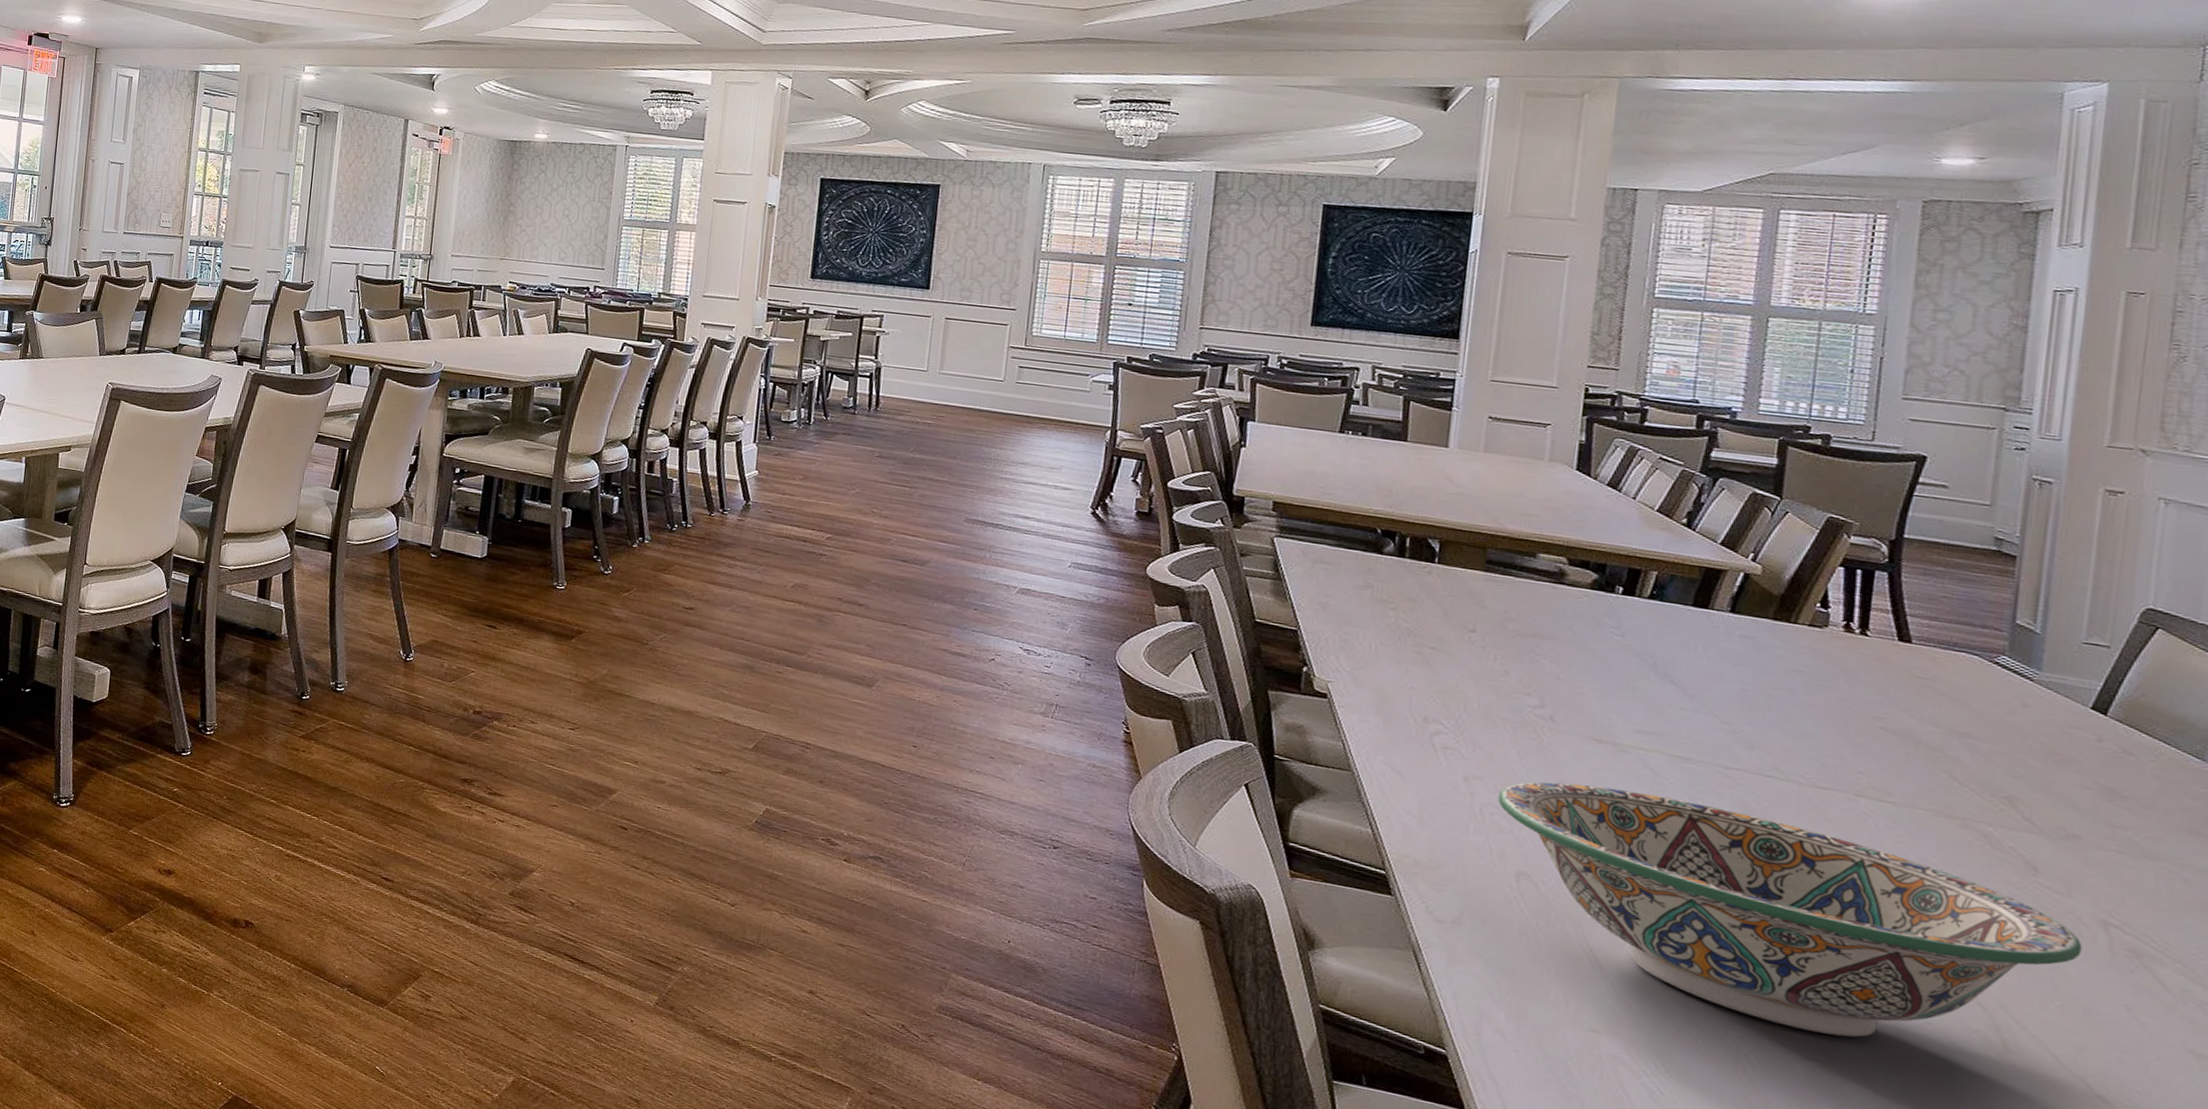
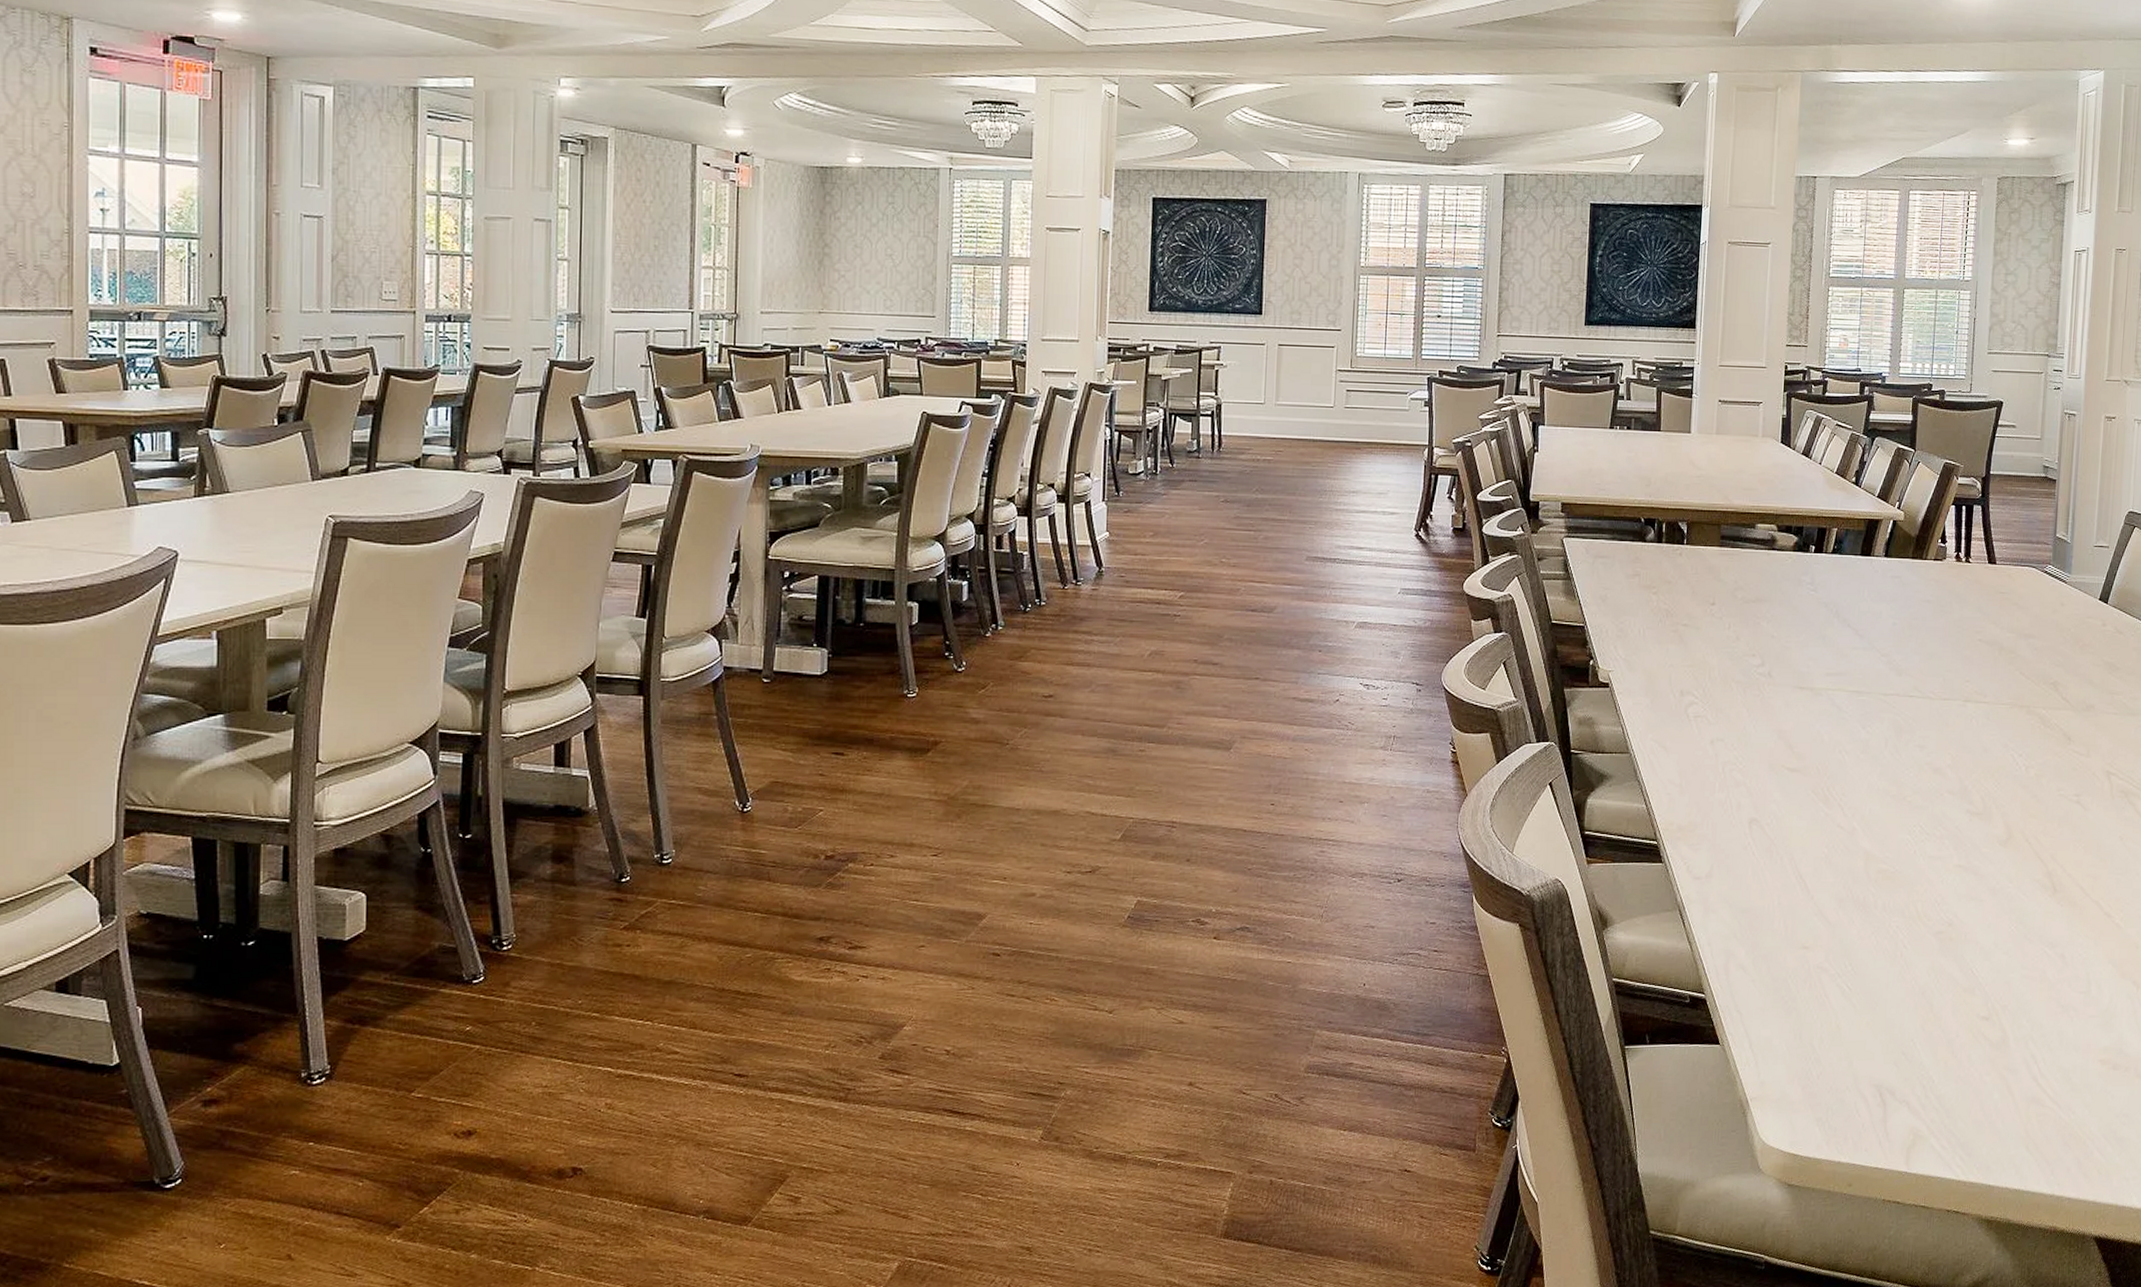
decorative bowl: present [1497,781,2083,1038] -> none [1734,729,2096,909]

